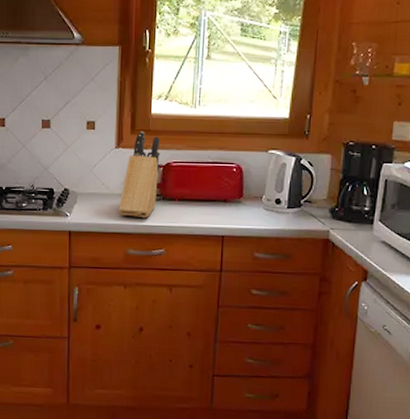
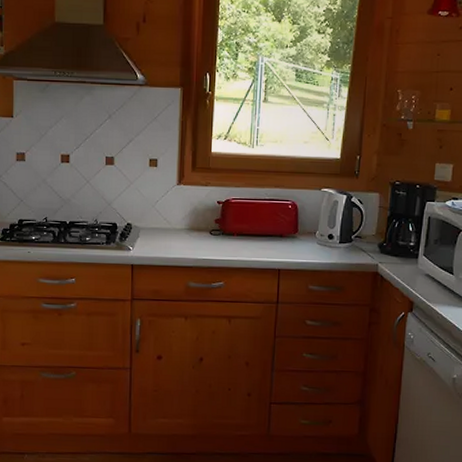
knife block: present [119,131,160,219] -> none [180,169,220,253]

